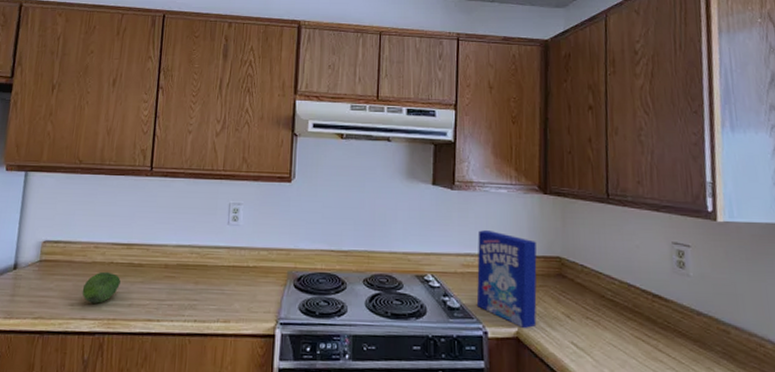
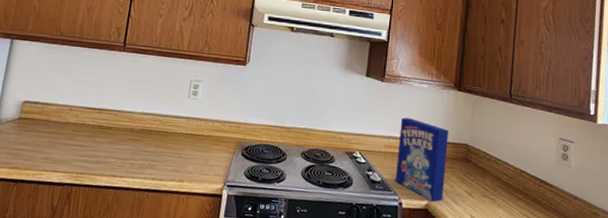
fruit: present [82,271,121,304] -> none [55,131,90,159]

